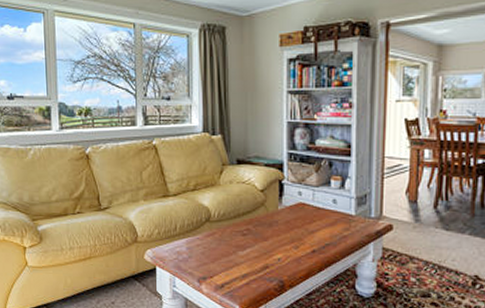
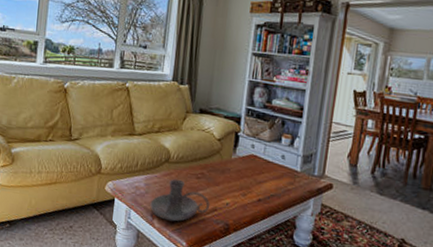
candle holder: none [195,238,259,285] -> present [150,179,210,222]

